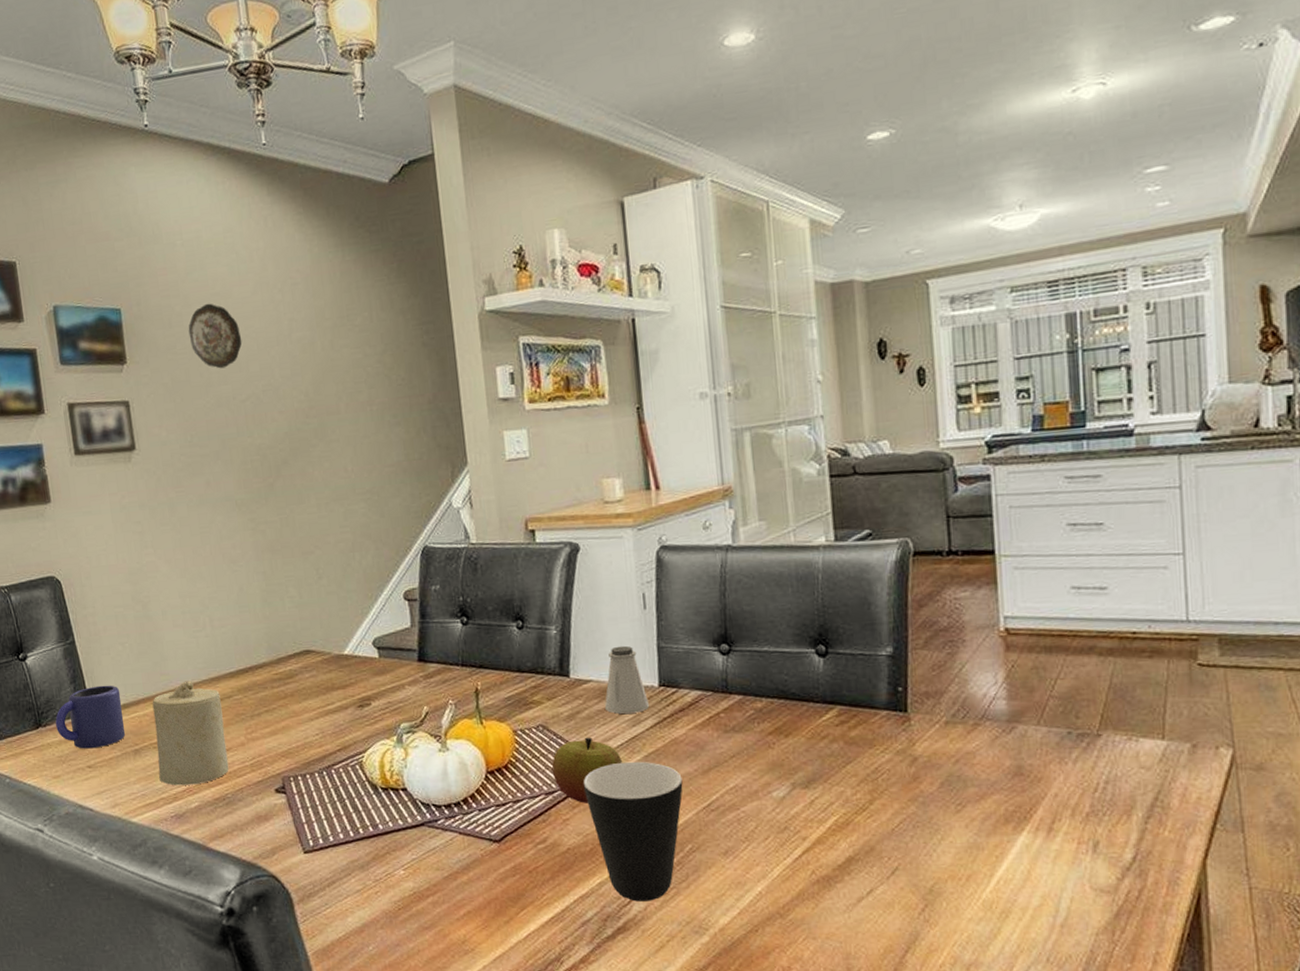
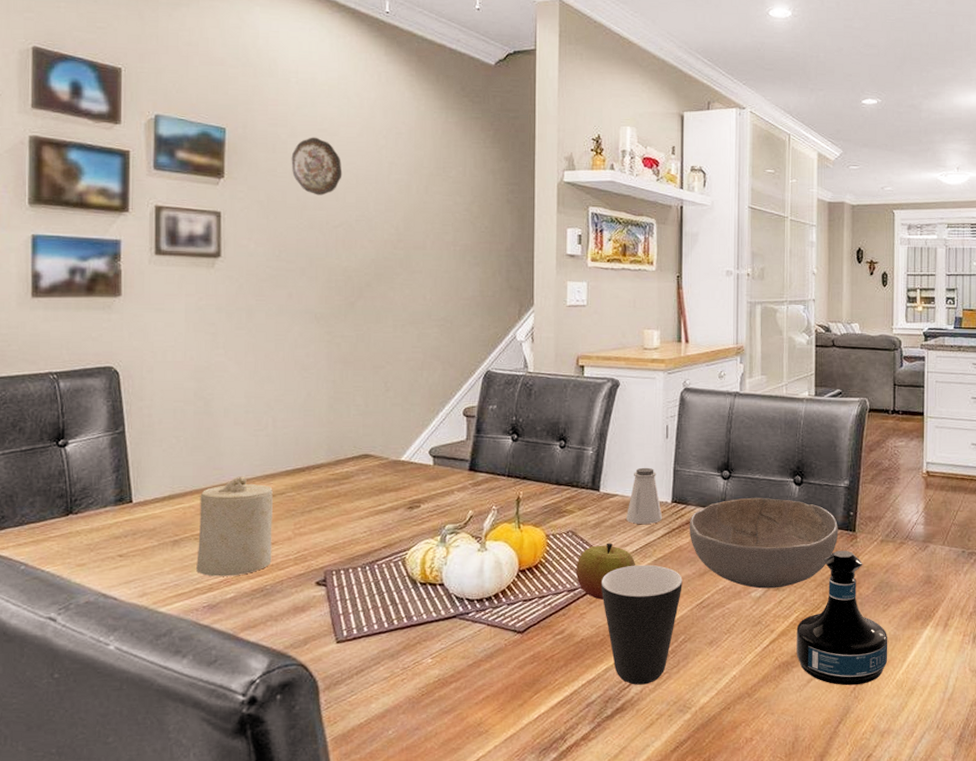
mug: present [55,685,126,749] -> none [89,476,167,538]
bowl: none [684,674,884,787] -> present [690,497,839,589]
tequila bottle: none [836,736,968,906] -> present [796,550,888,686]

